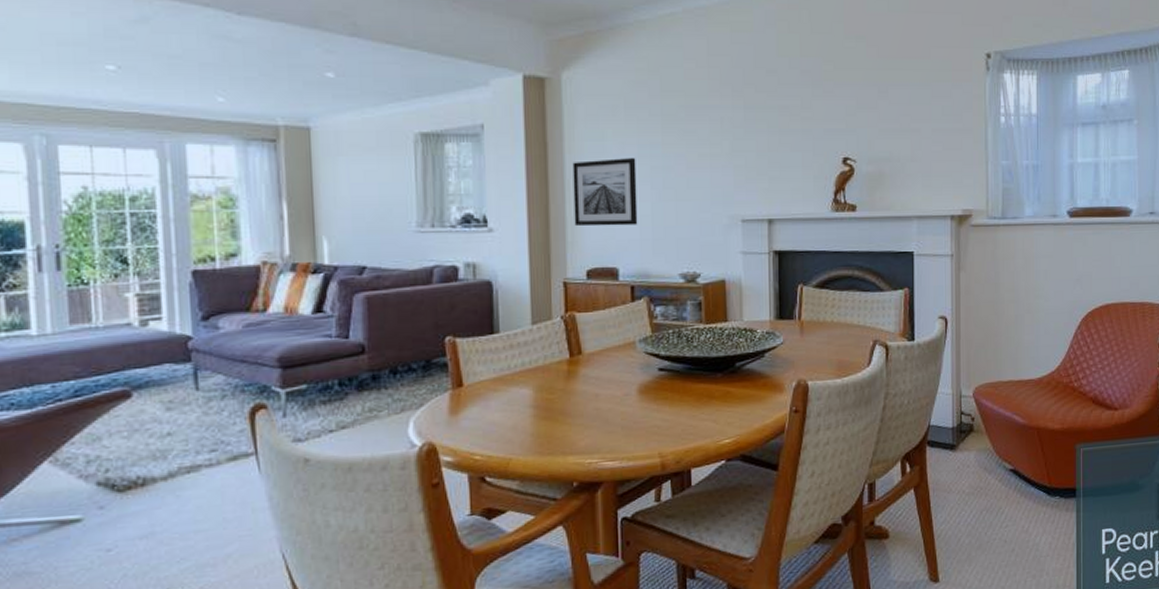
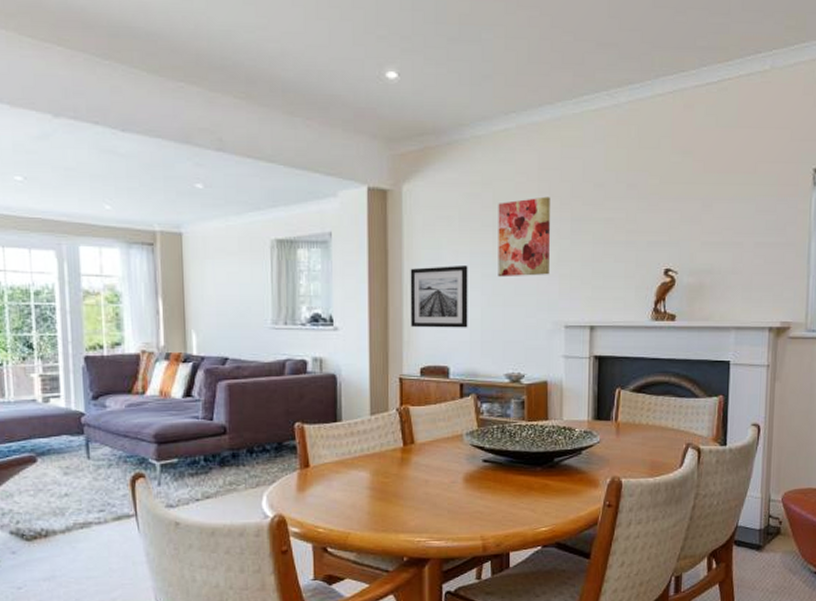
wall art: none [666,84,723,170] -> present [498,196,550,277]

